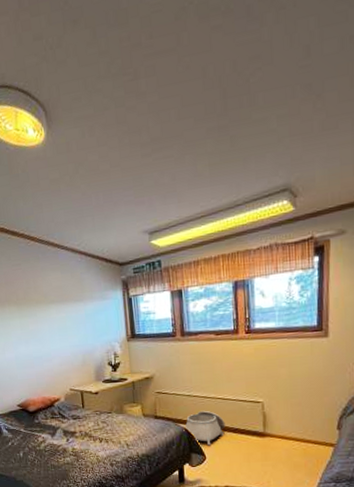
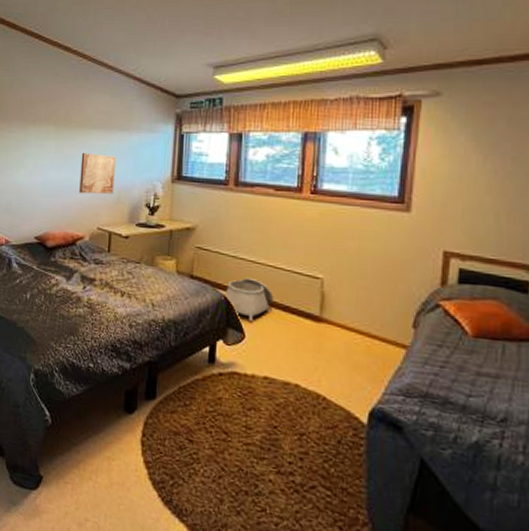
wall art: none [44,325,79,362] -> present [79,153,117,195]

